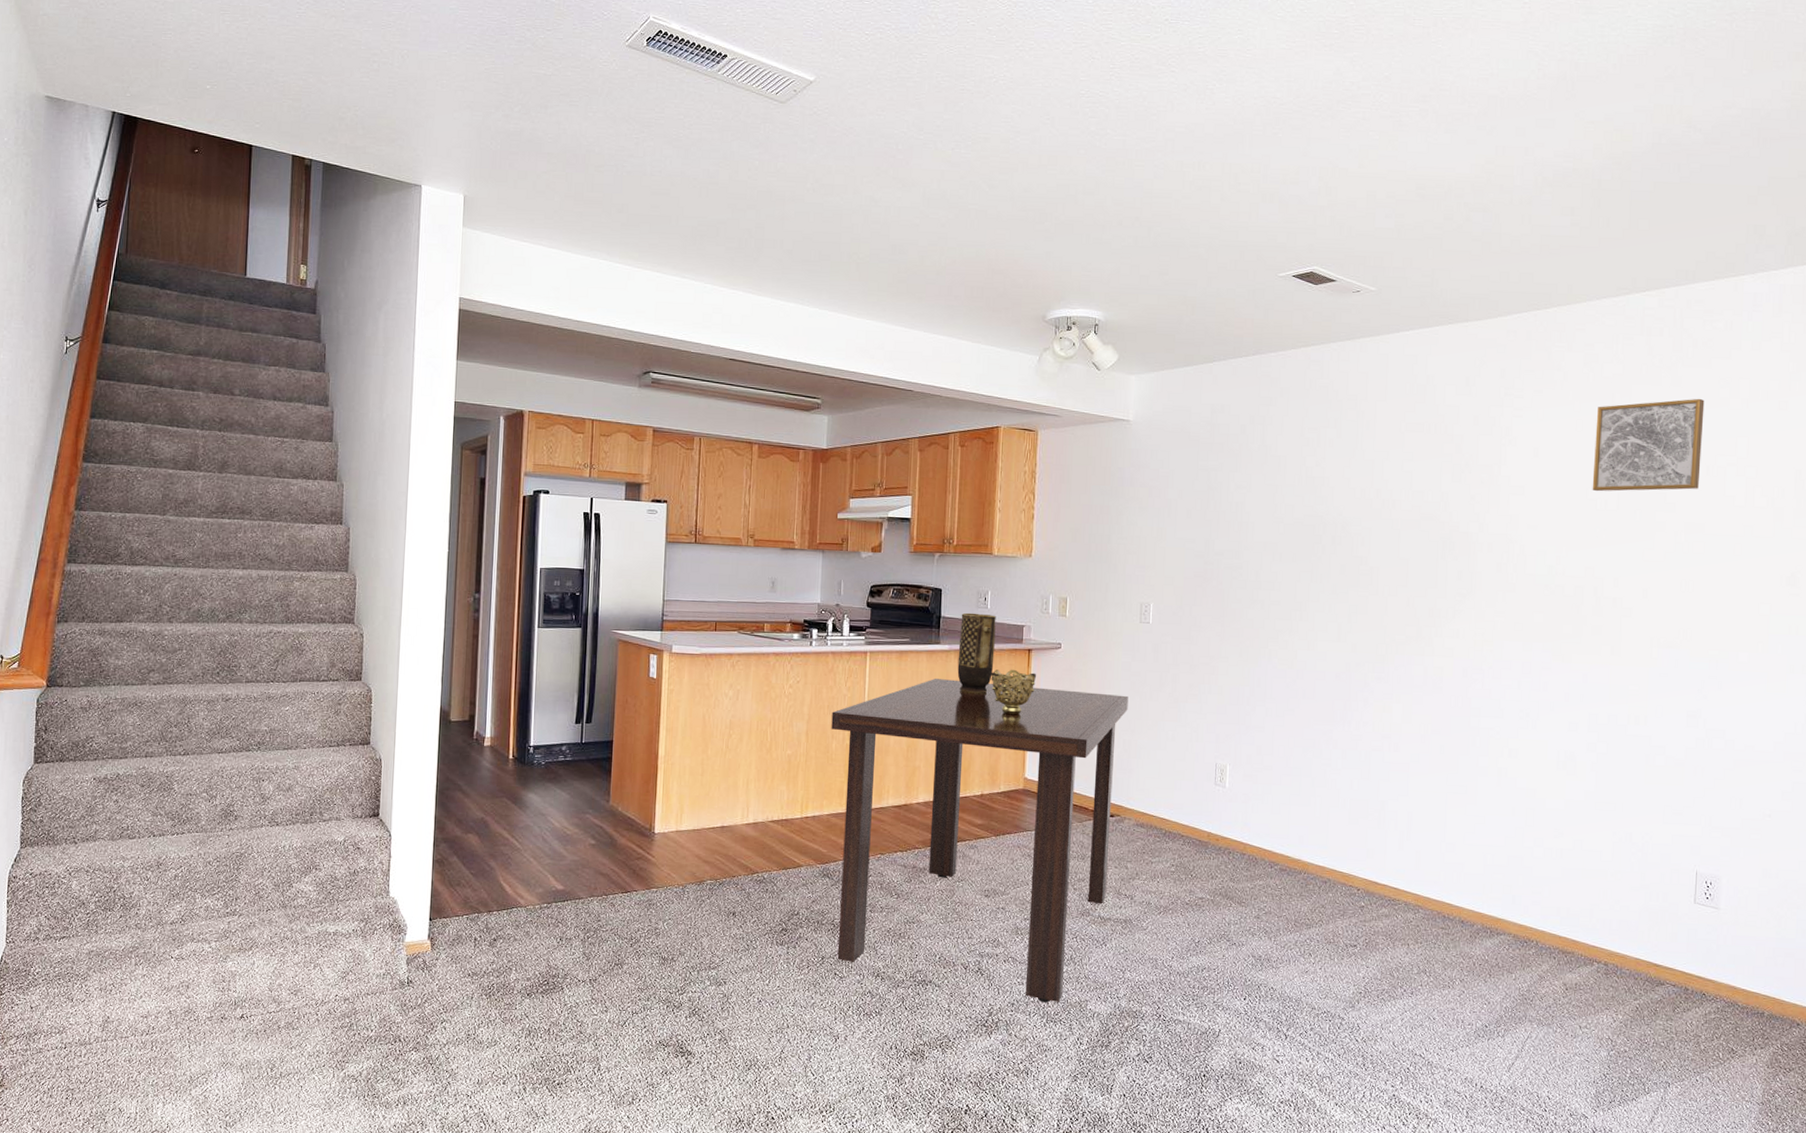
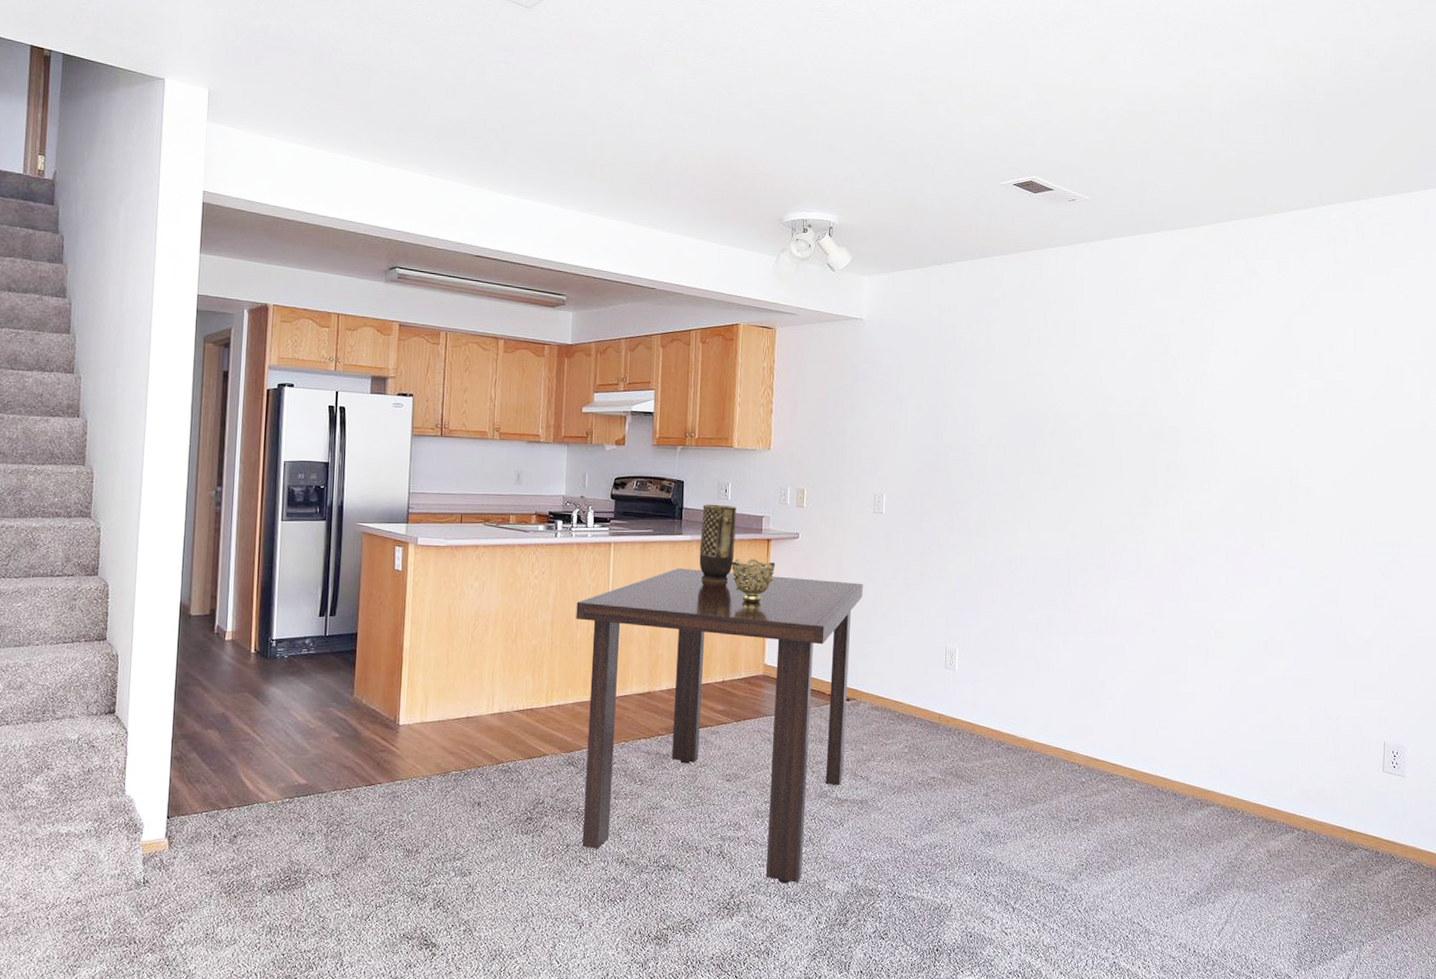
wall art: present [1592,398,1705,492] -> none [1286,303,1384,389]

